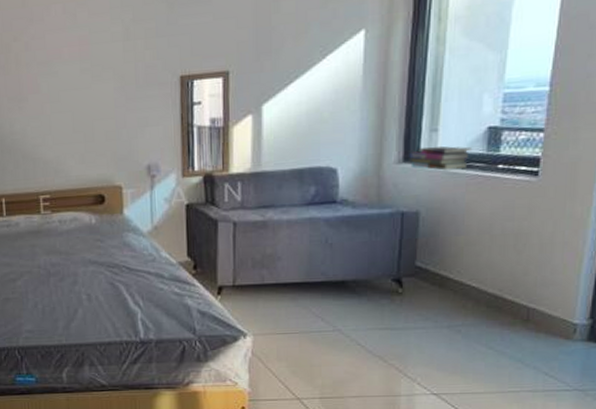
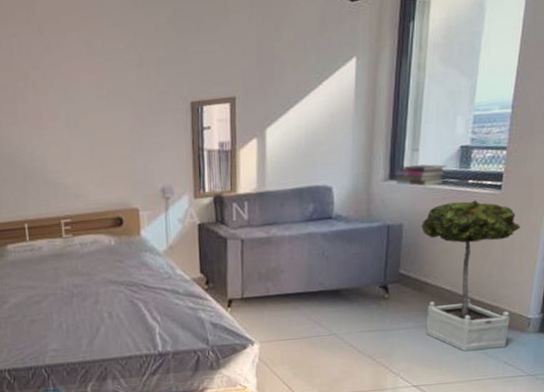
potted tree: none [440,186,563,358] -> present [420,199,521,352]

